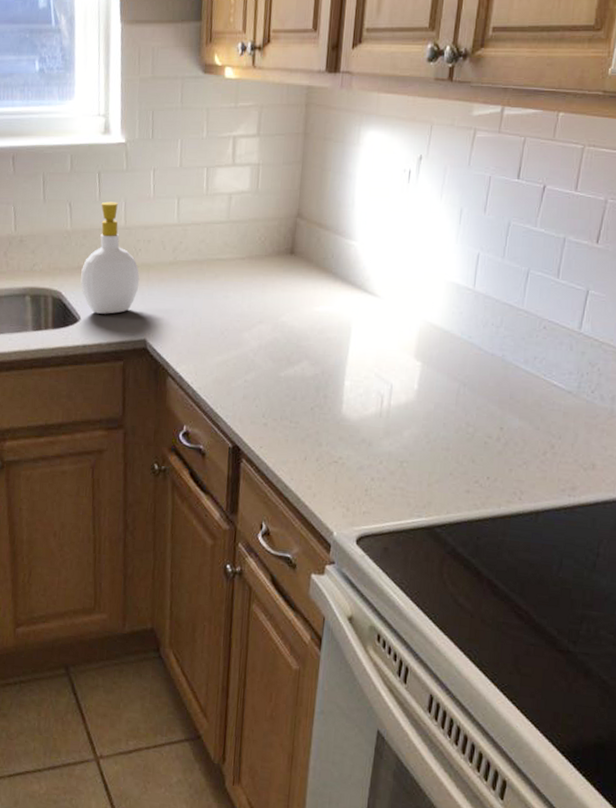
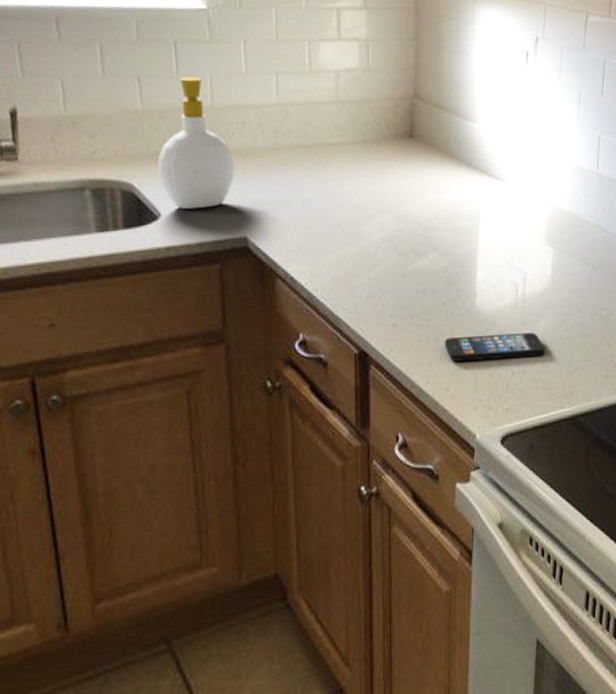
smartphone: none [310,440,406,465] -> present [445,333,545,361]

